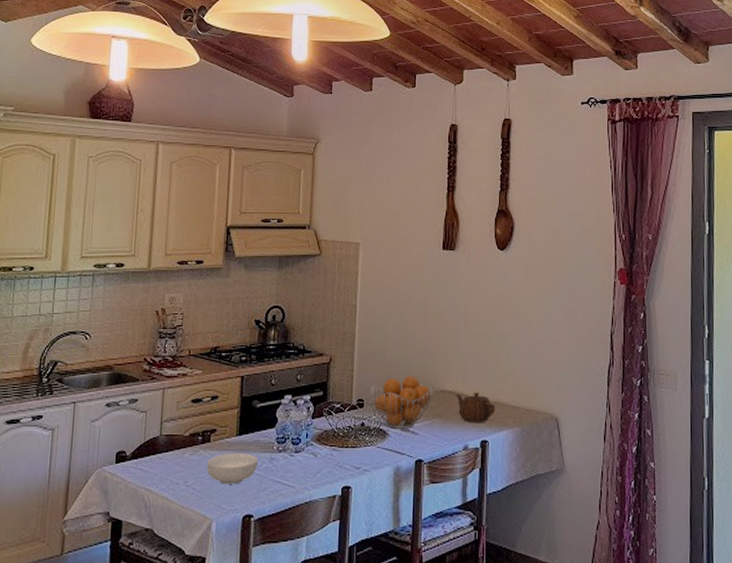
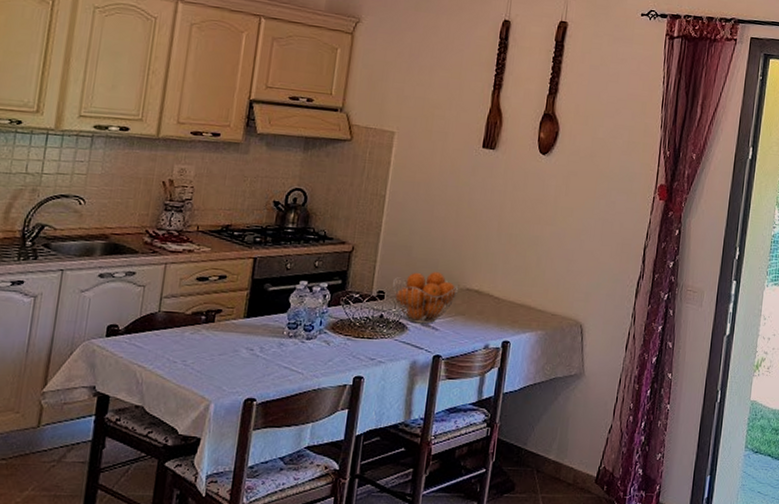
cereal bowl: present [206,454,259,484] -> none [208,335,266,367]
teapot: present [456,392,496,423] -> none [481,293,521,324]

